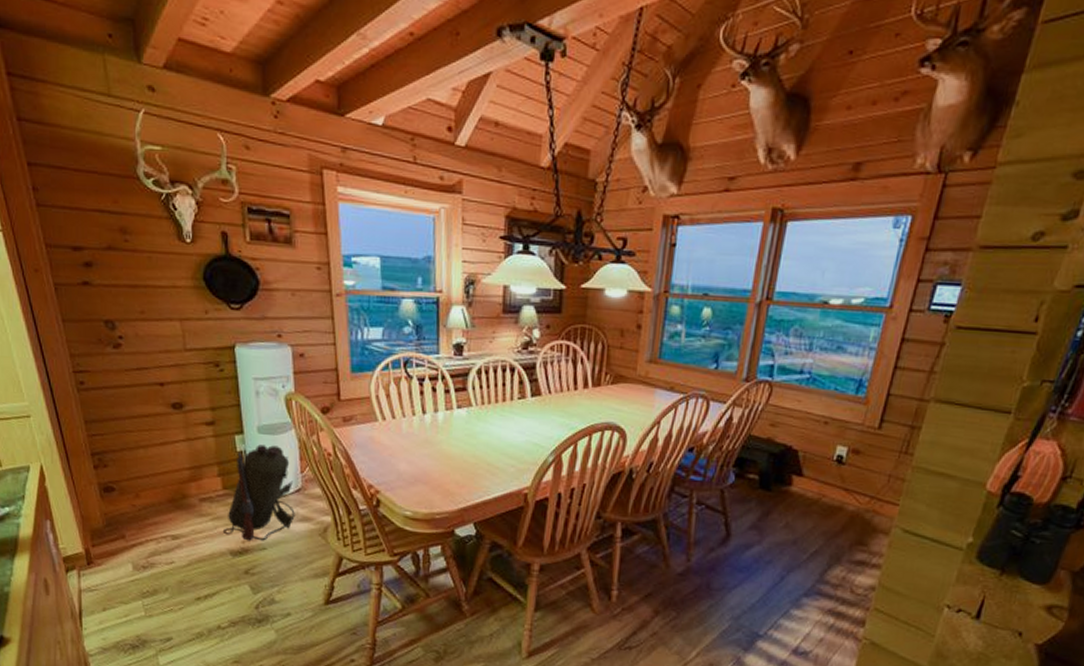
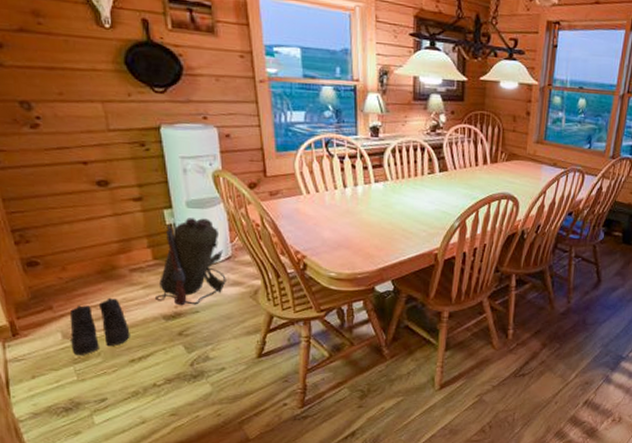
boots: none [140,528,197,590] -> present [69,297,130,356]

